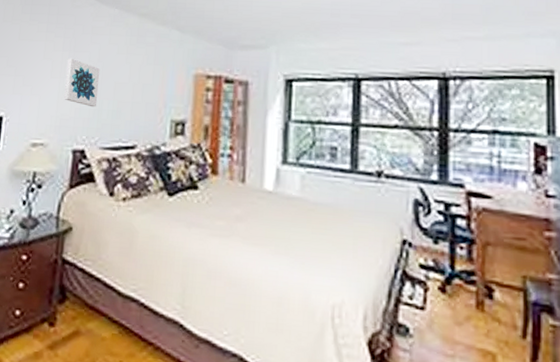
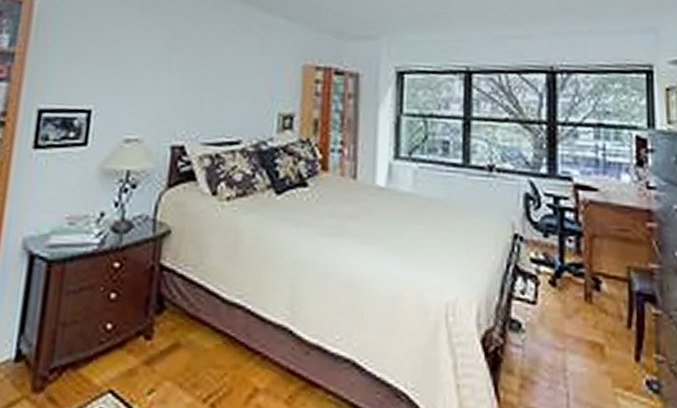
wall art: present [64,58,100,108] -> none [161,46,202,100]

